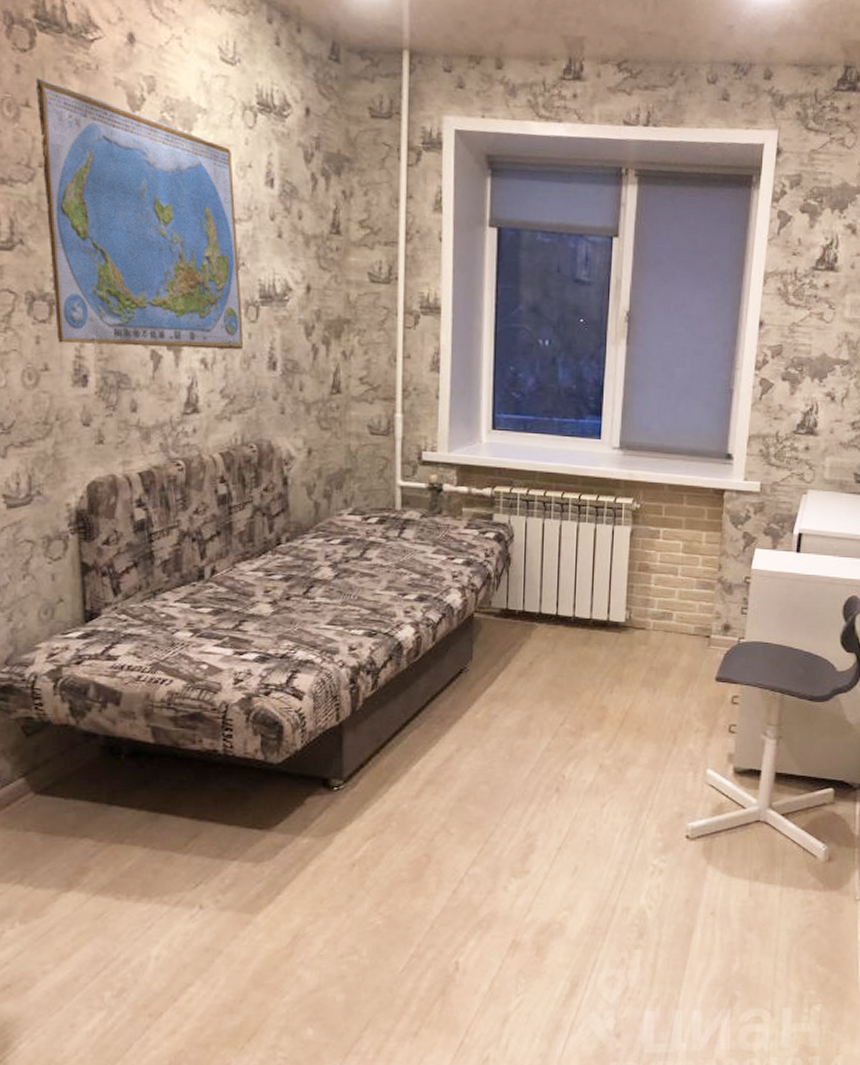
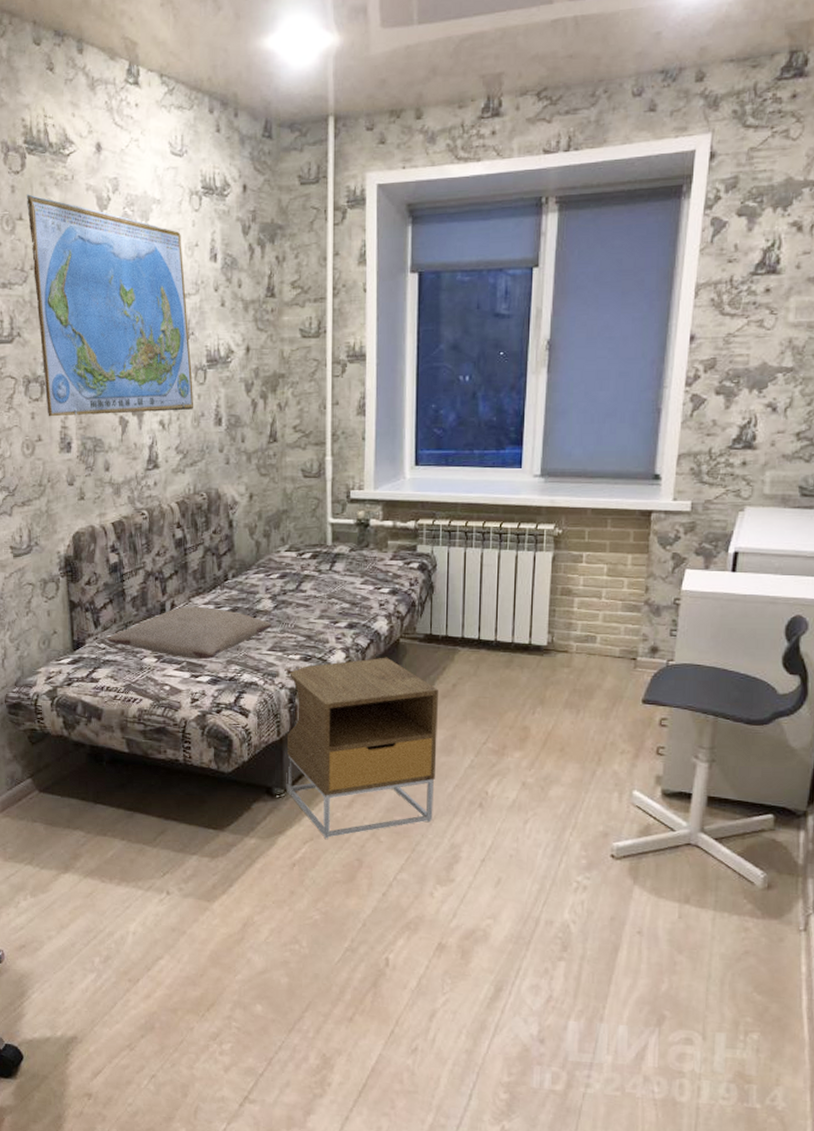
pillow: none [130,573,331,635] -> present [107,606,271,660]
nightstand: none [345,633,514,834] -> present [285,657,438,839]

